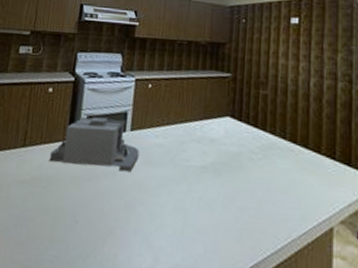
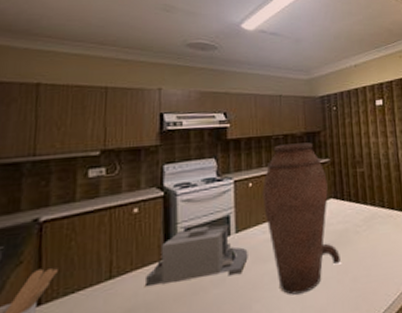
vase: none [159,50,230,209] -> present [262,142,340,295]

